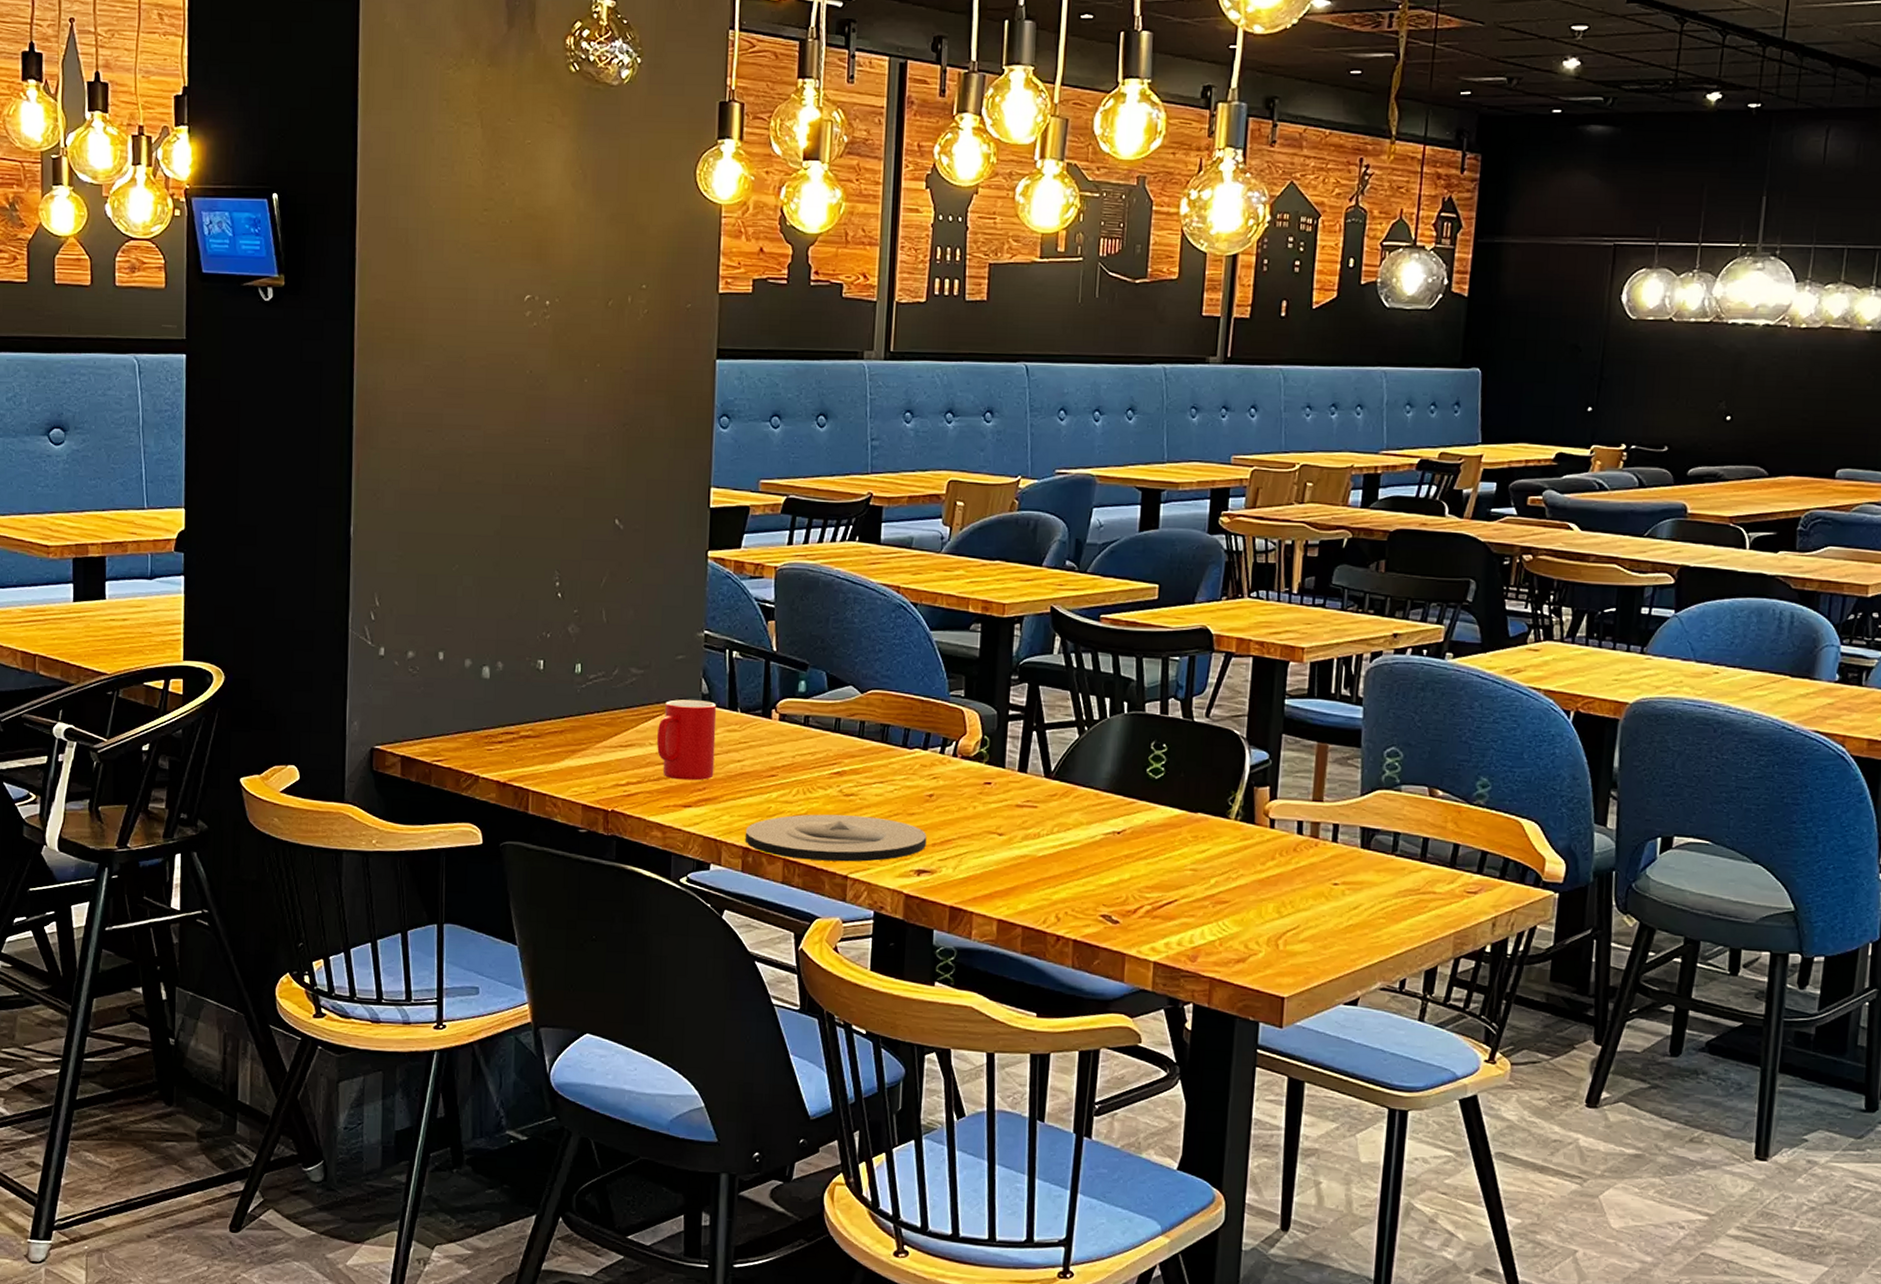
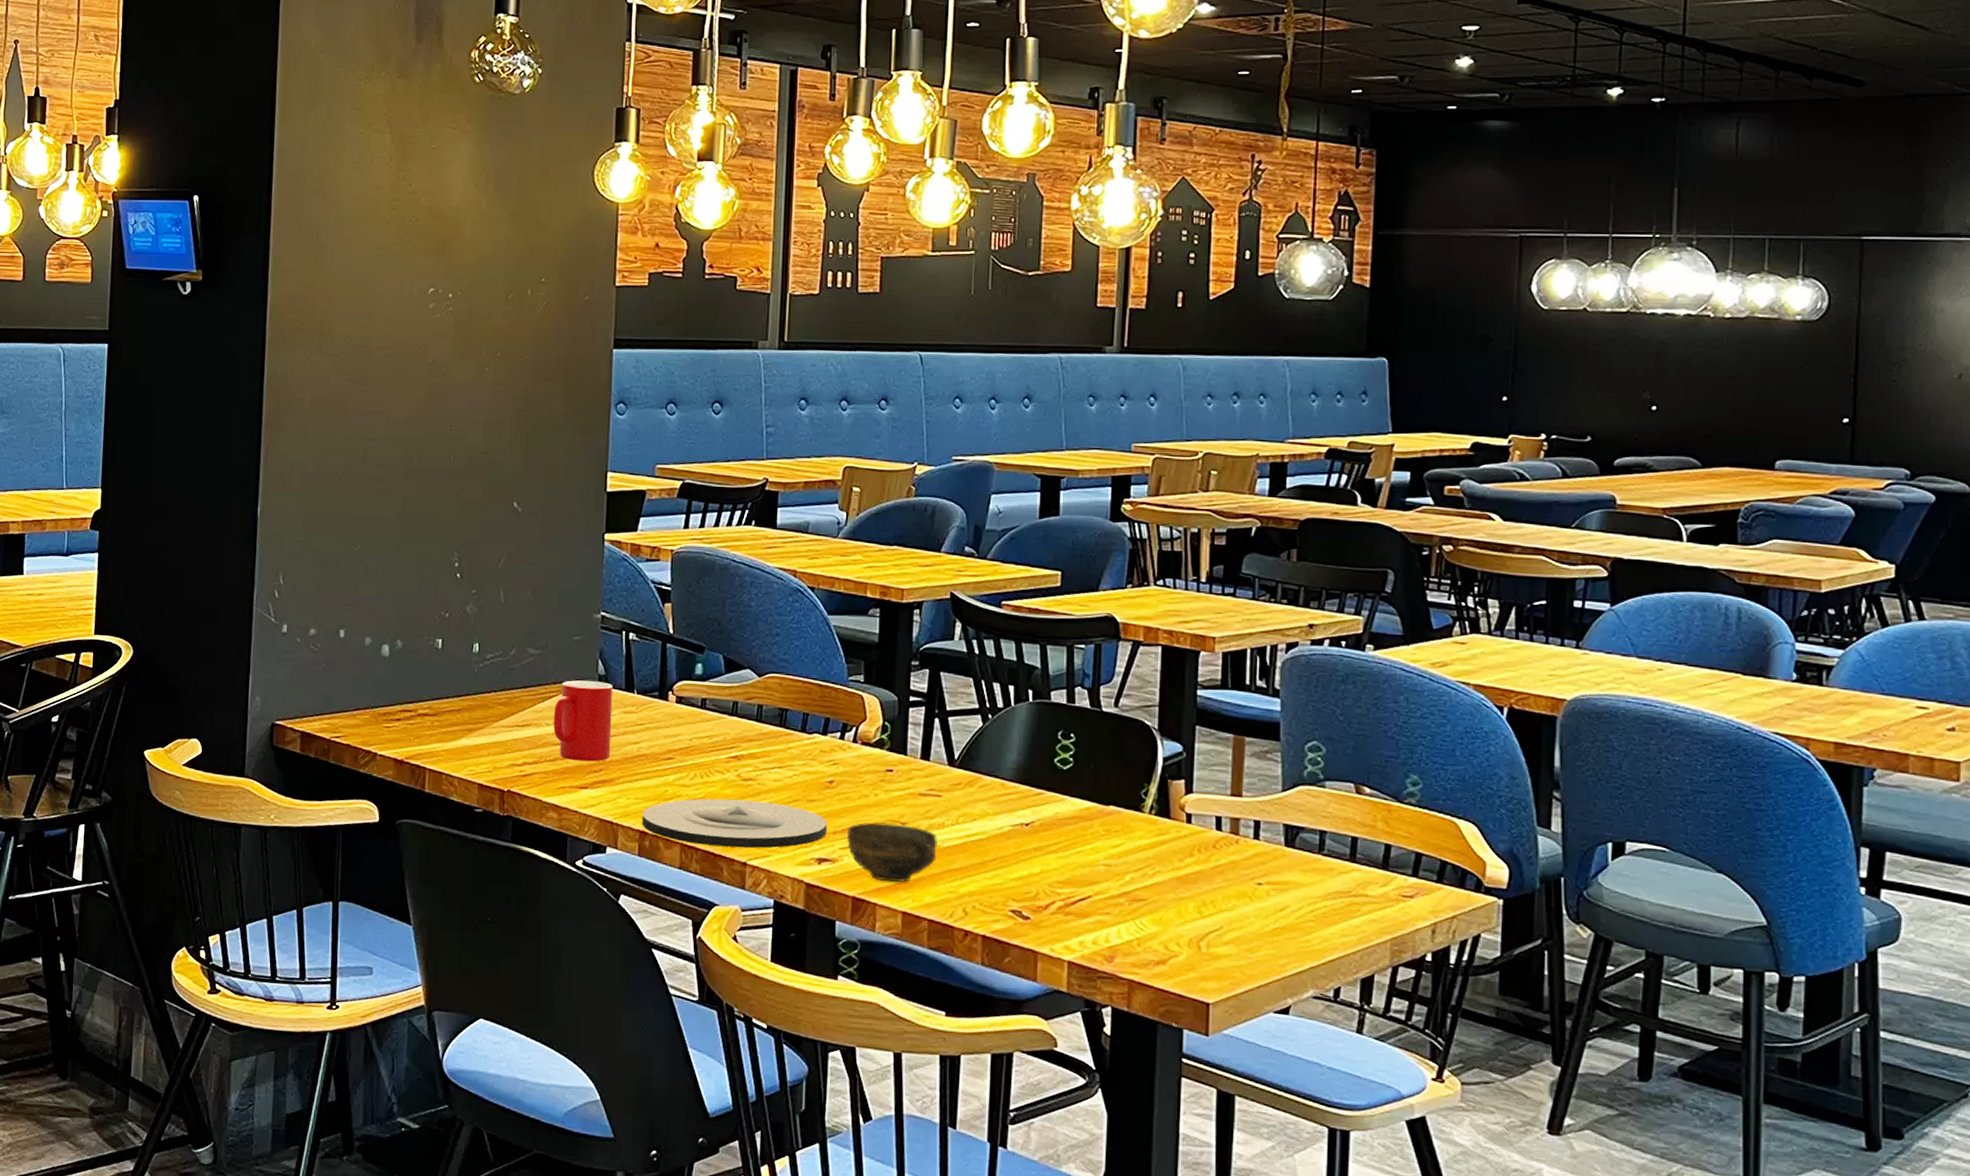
cup: none [945,833,1033,892] -> present [846,822,938,883]

